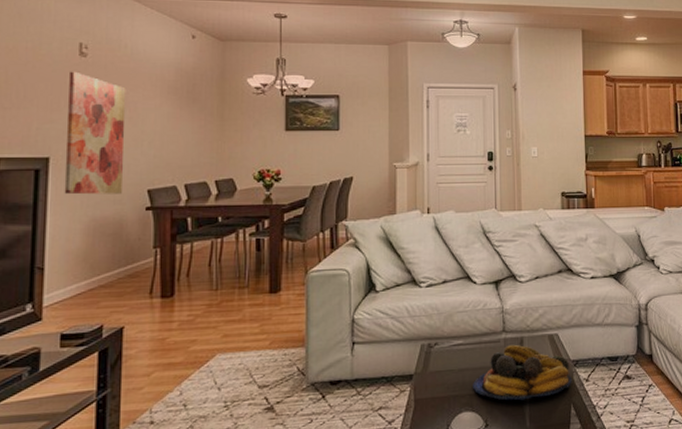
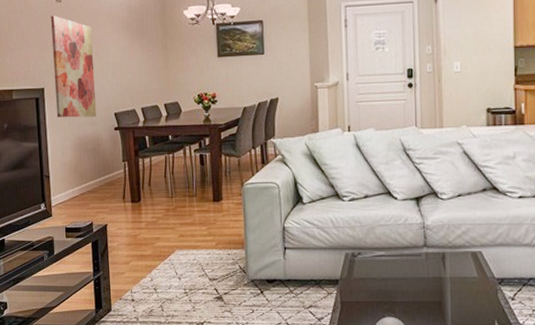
fruit bowl: present [473,344,572,401] -> none [395,259,496,312]

